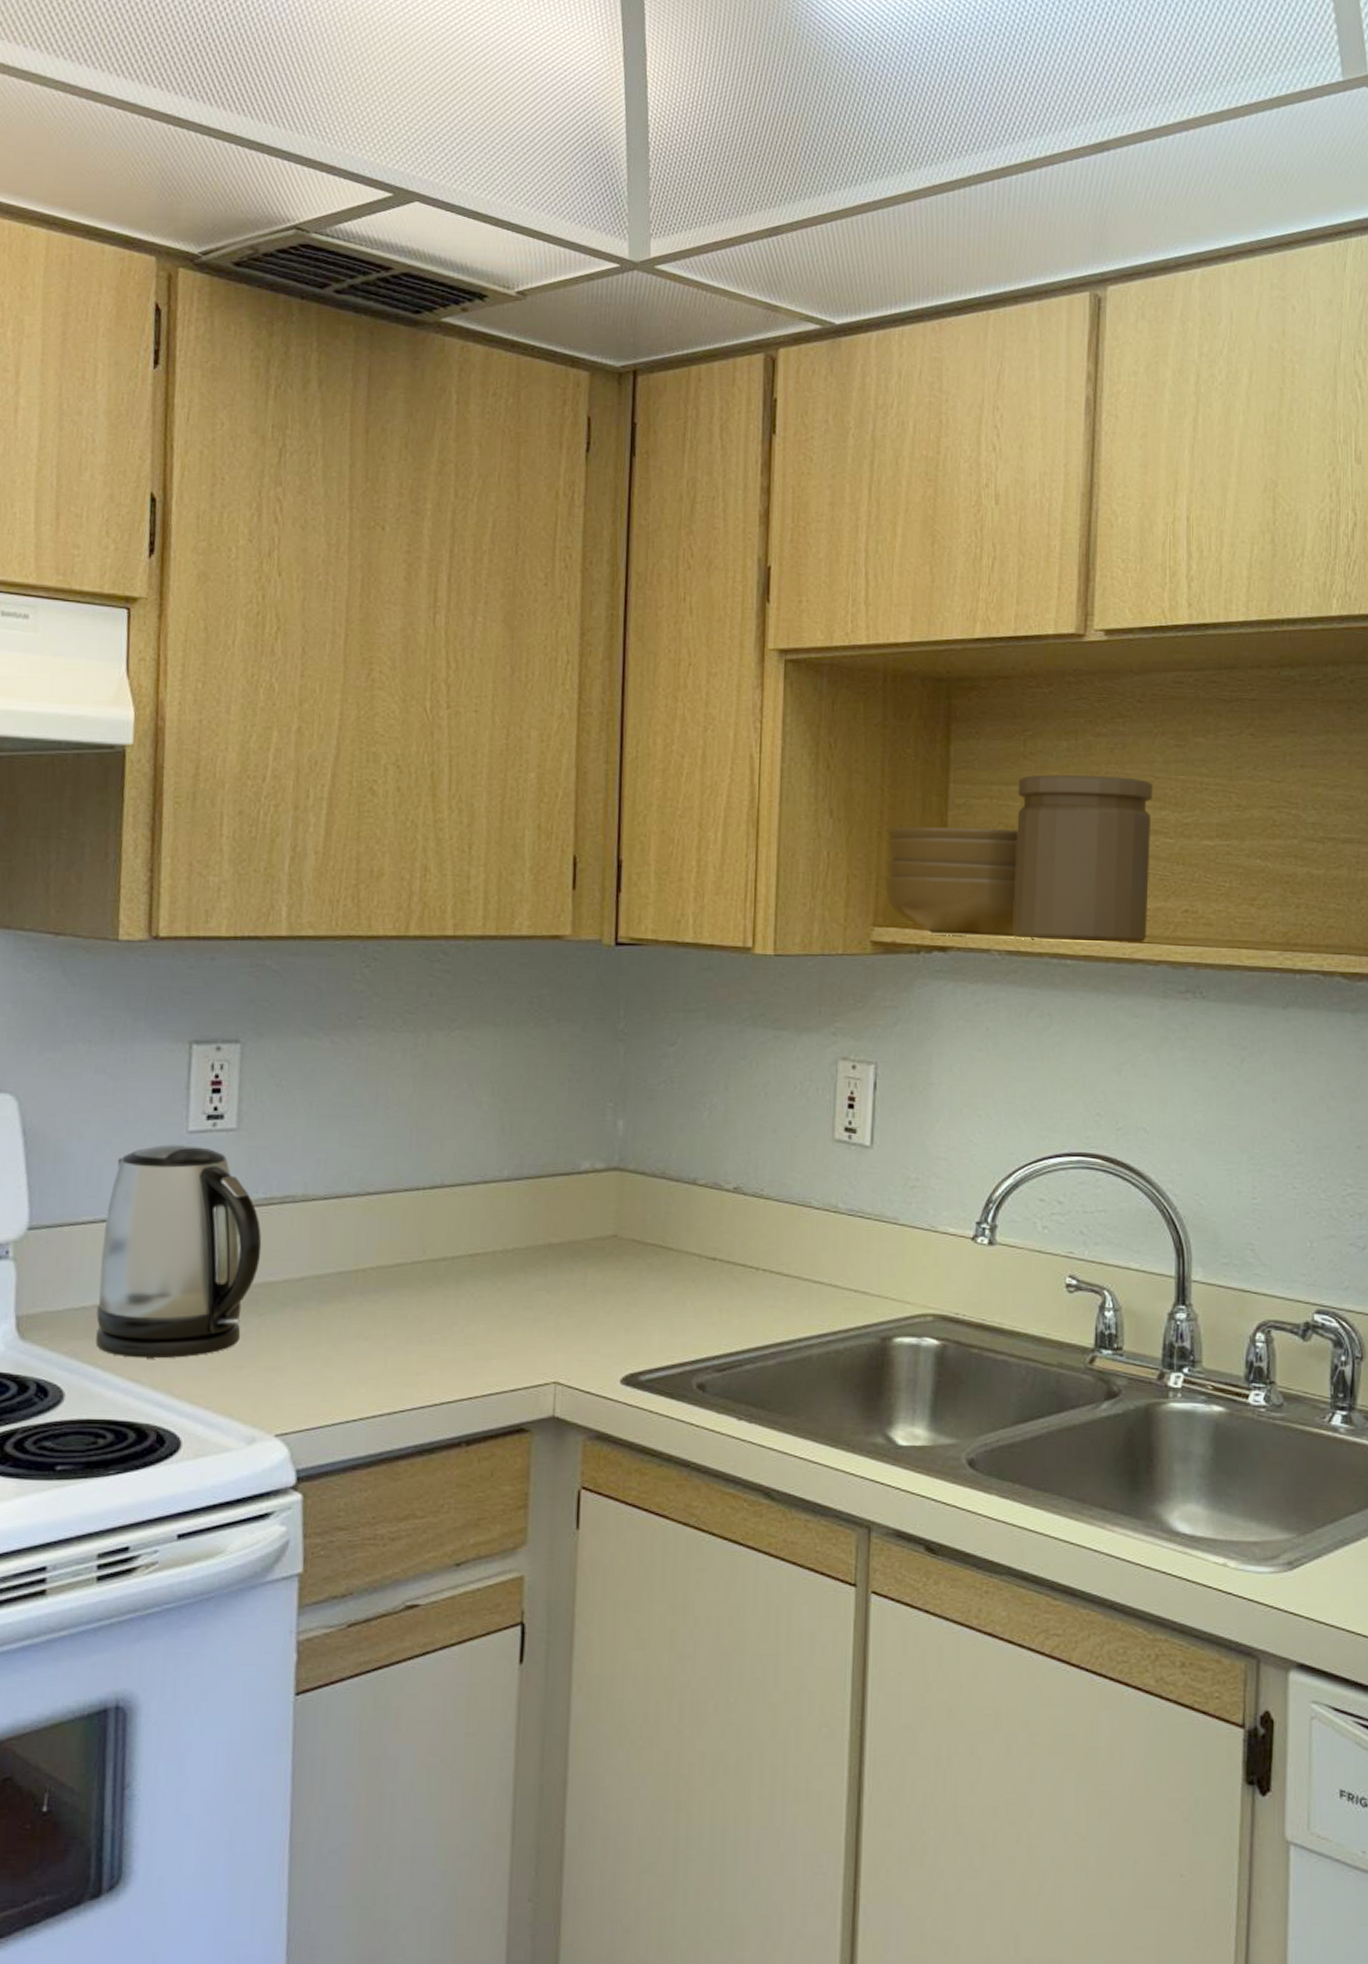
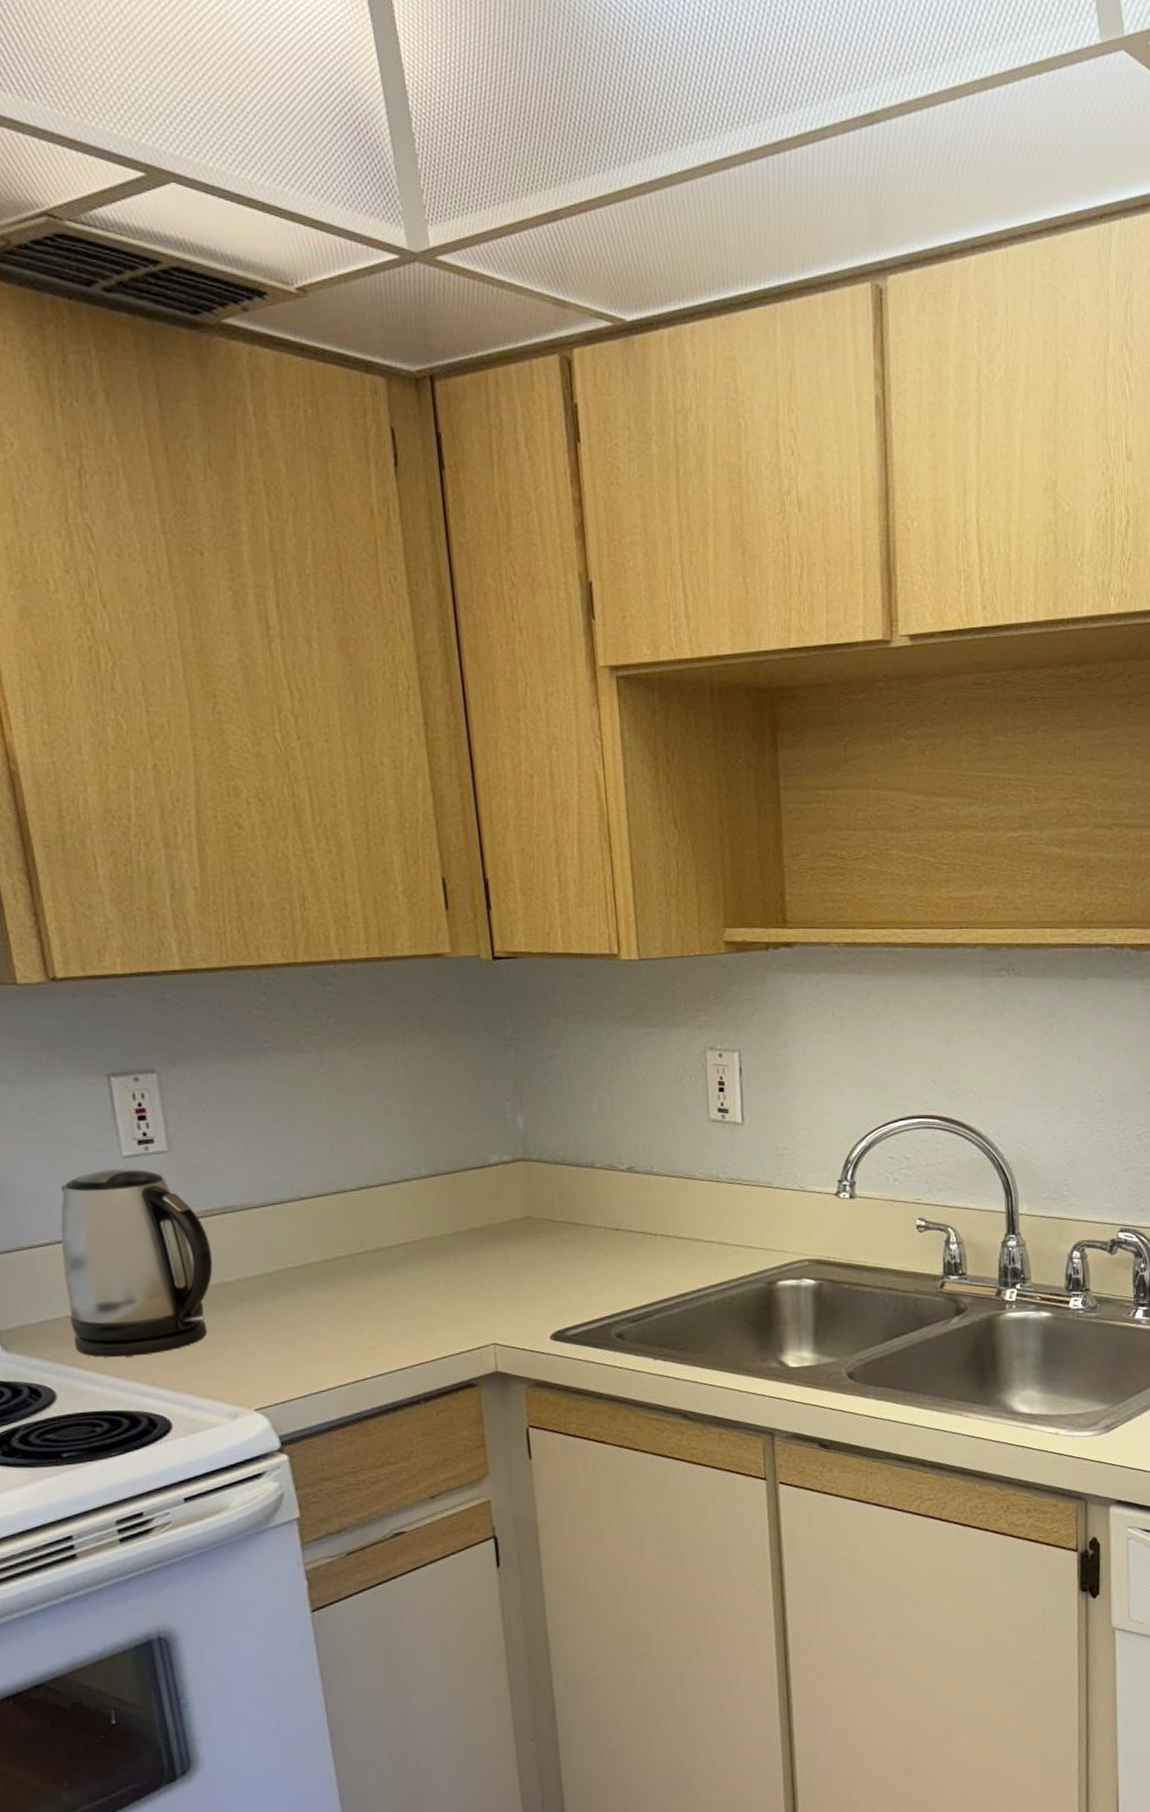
bowl: present [884,826,1018,937] -> none [727,831,851,932]
jar: present [1013,774,1154,943] -> none [842,777,965,931]

